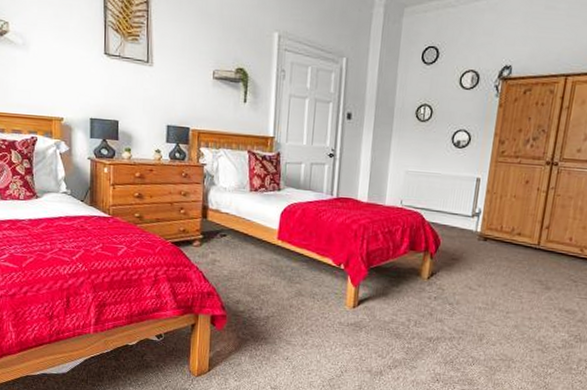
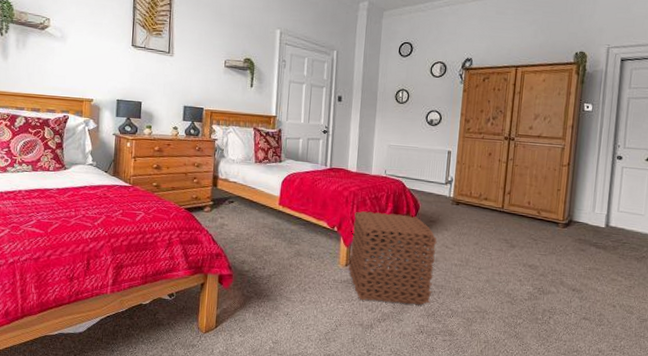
pouf: none [355,247,459,352] -> present [348,211,437,305]

